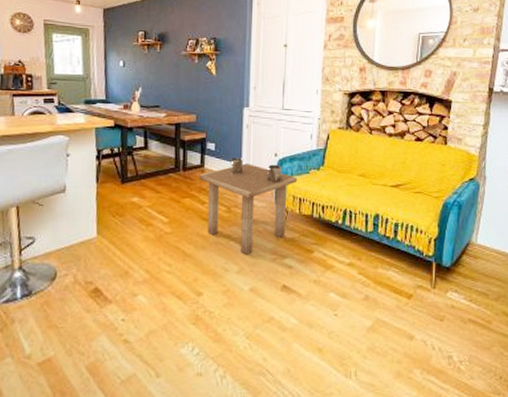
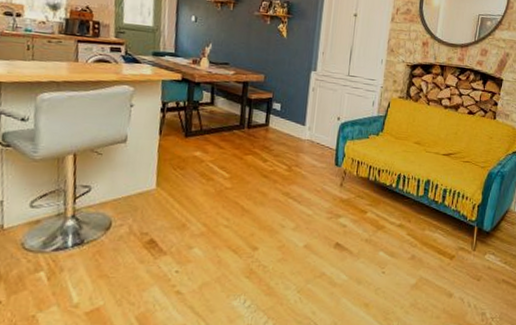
side table: present [199,158,297,255] -> none [262,119,357,213]

